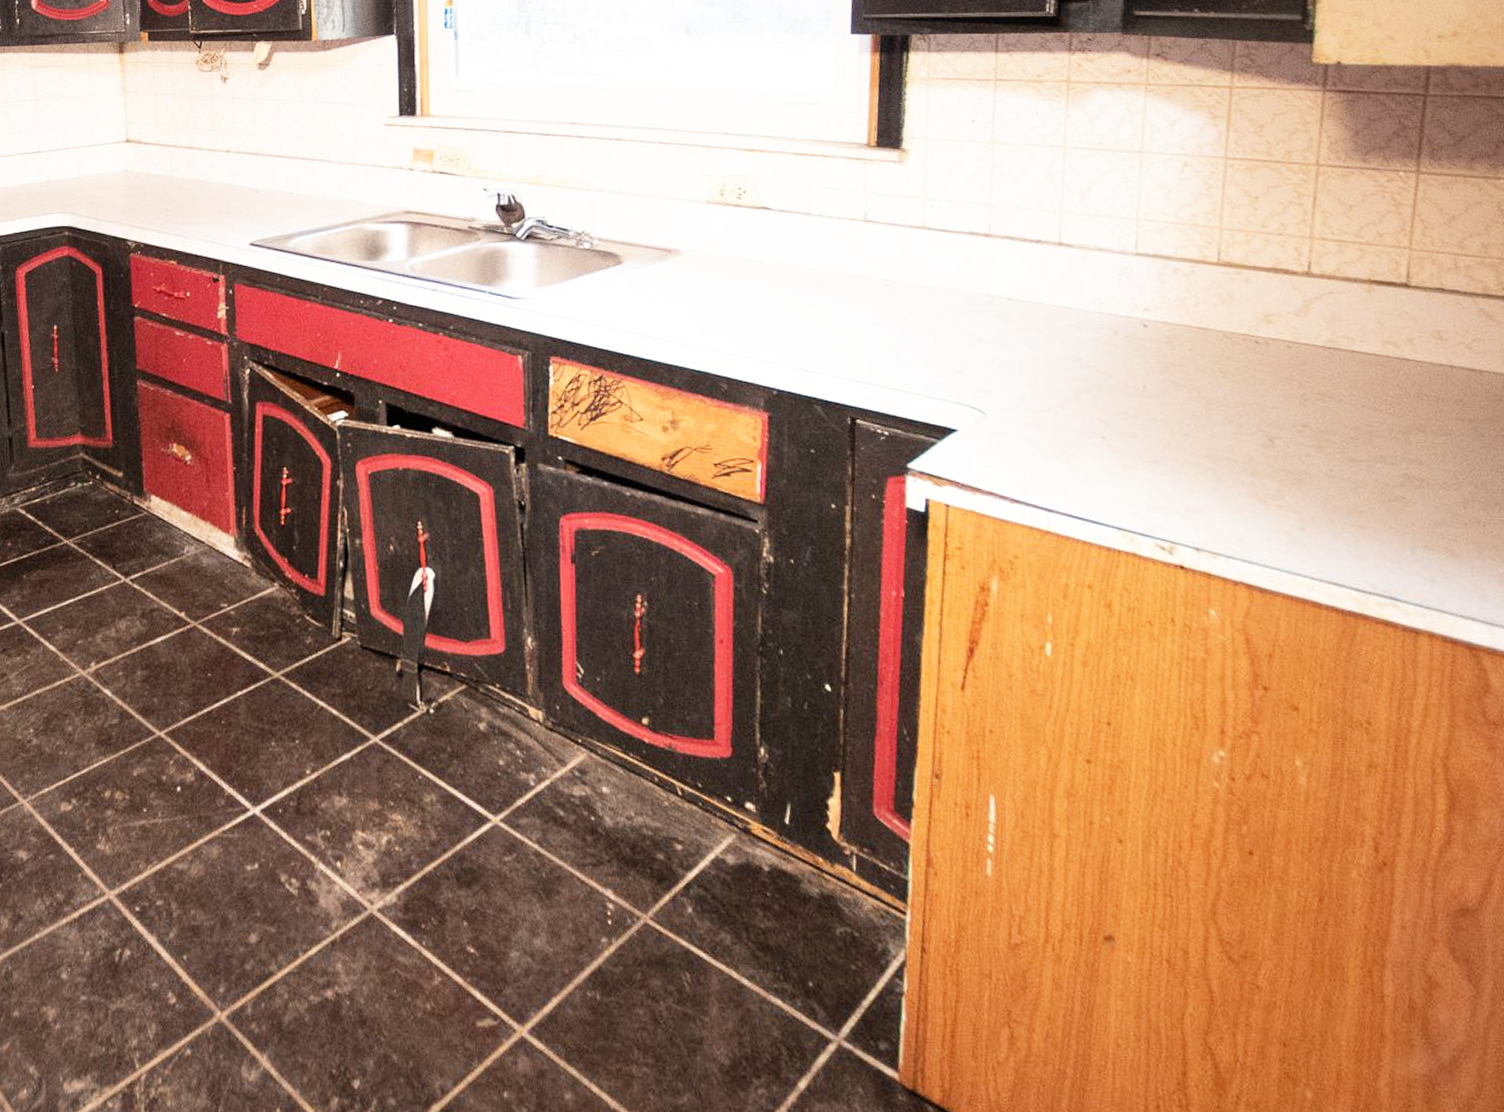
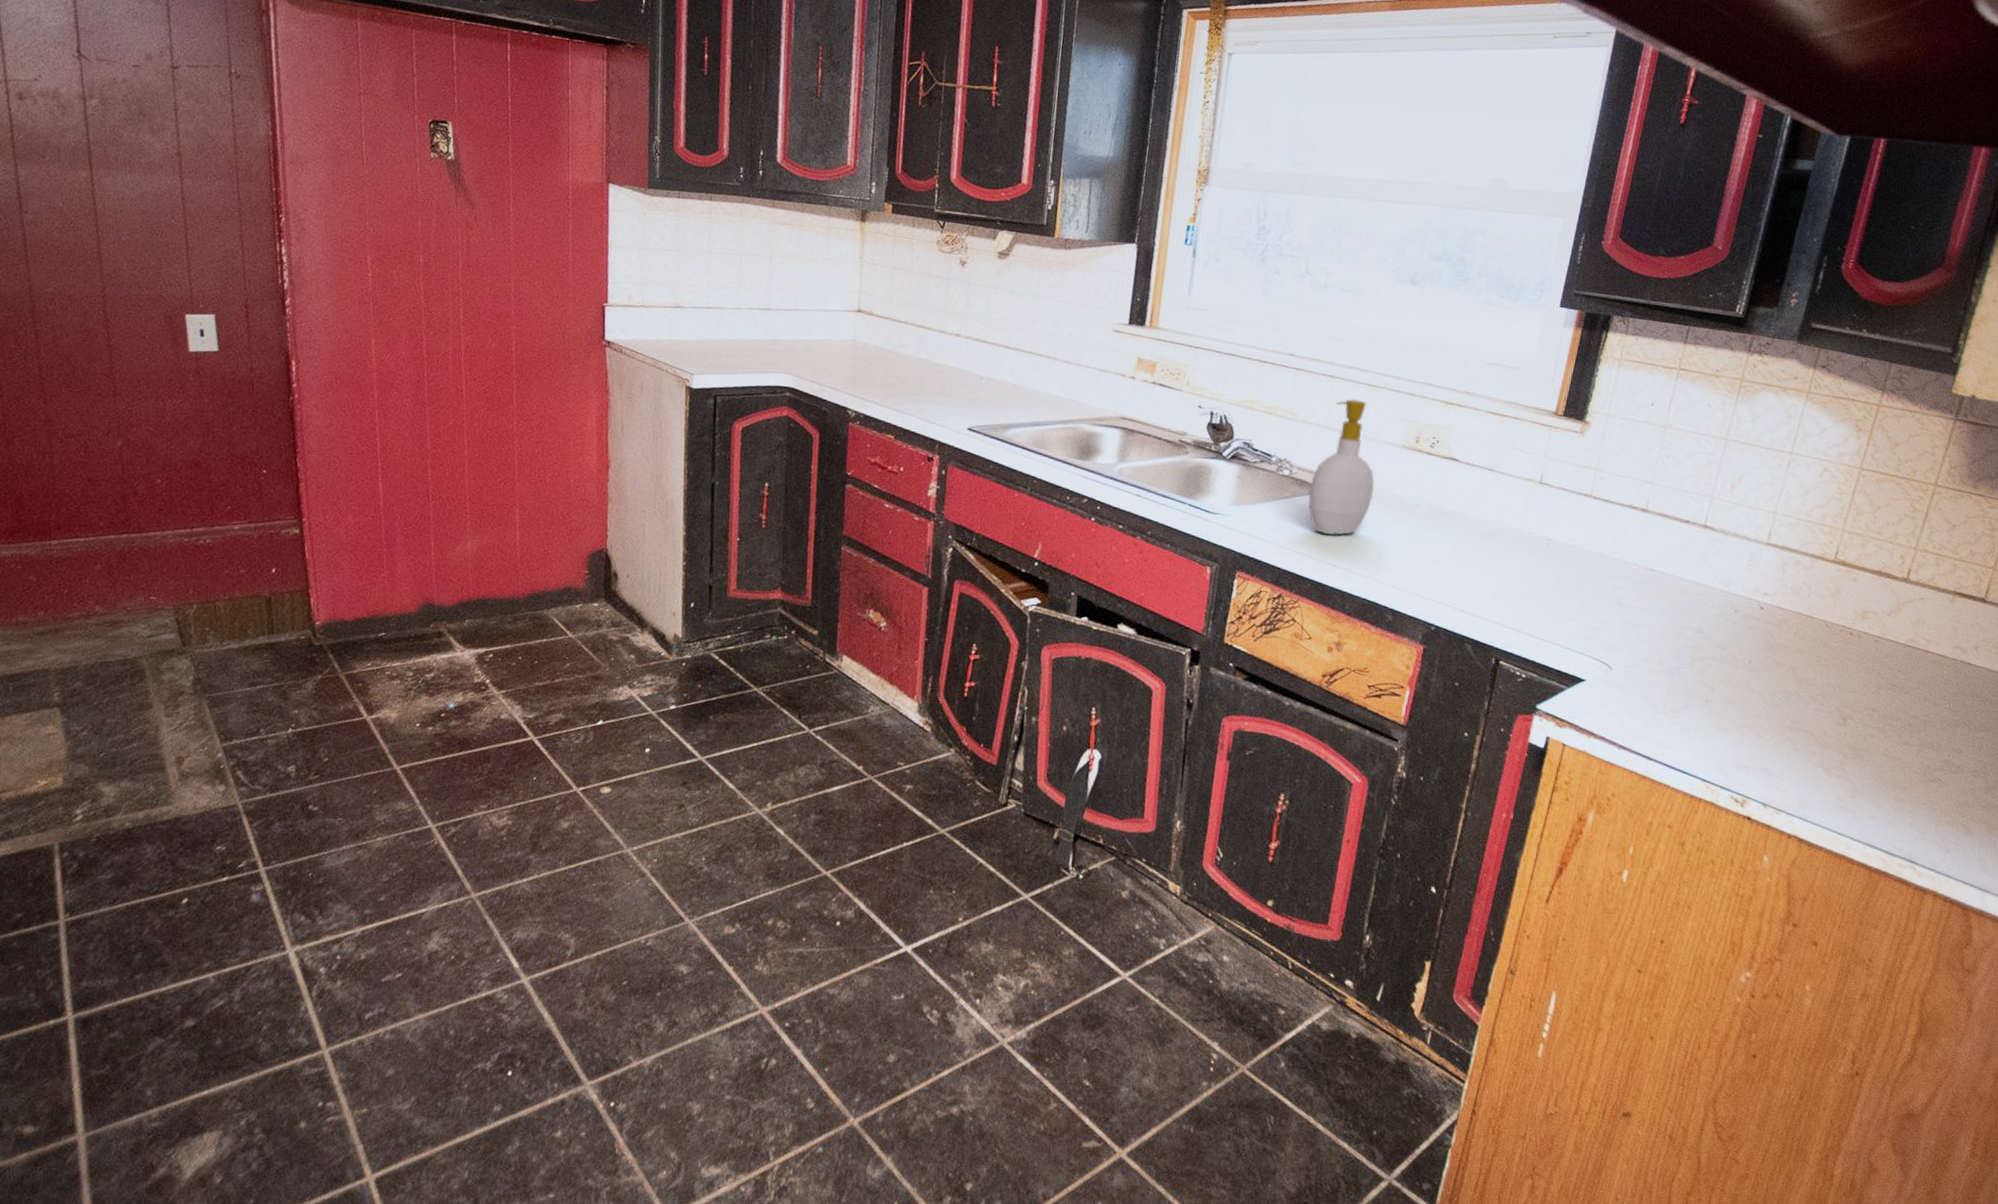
soap bottle: none [614,160,684,305] -> present [1307,399,1375,535]

